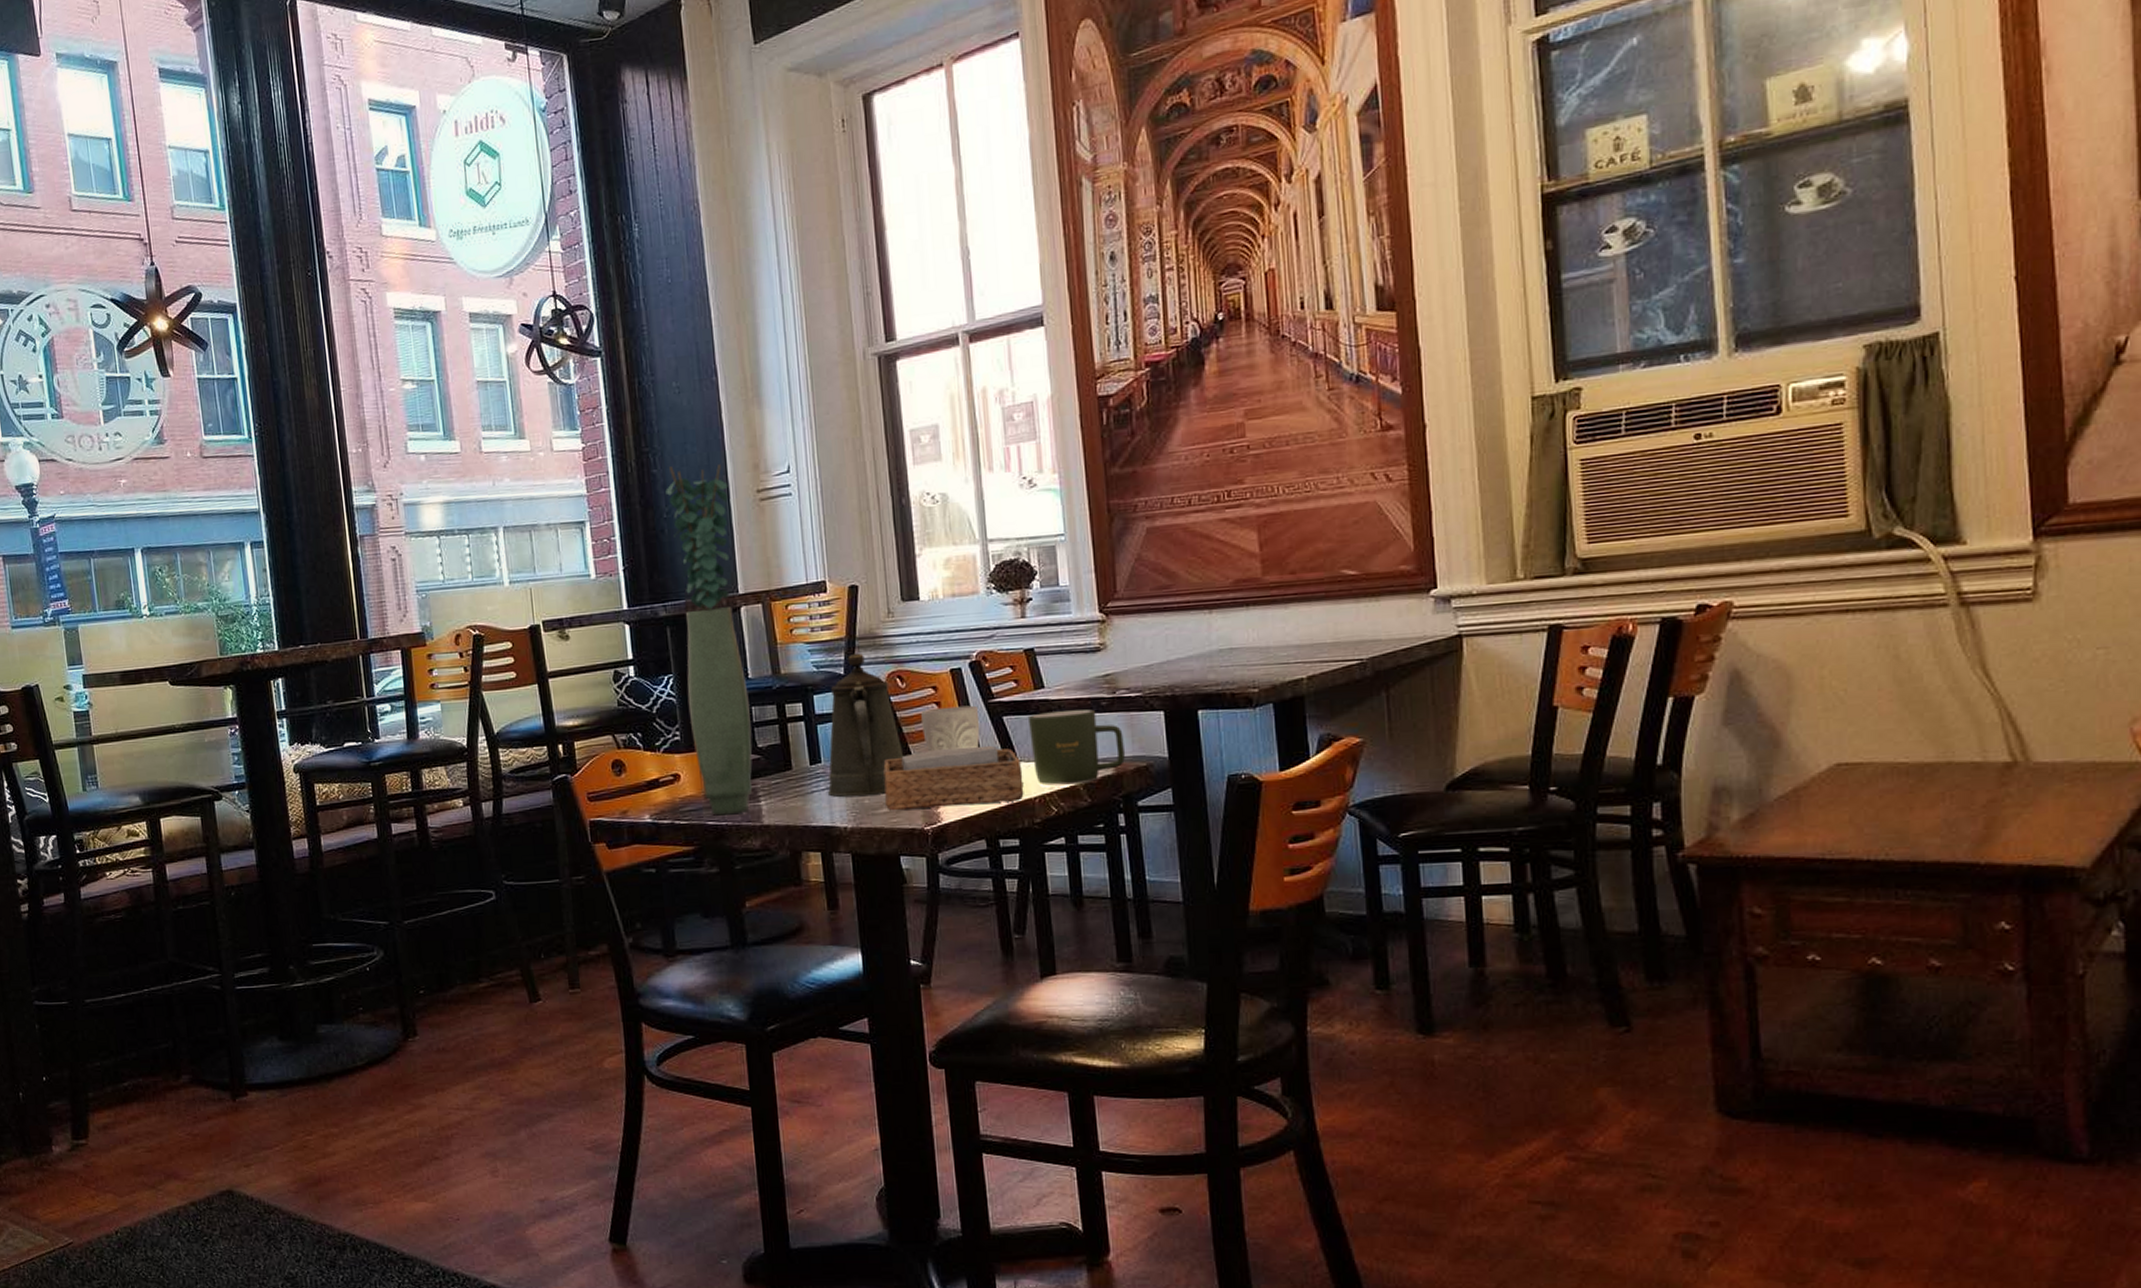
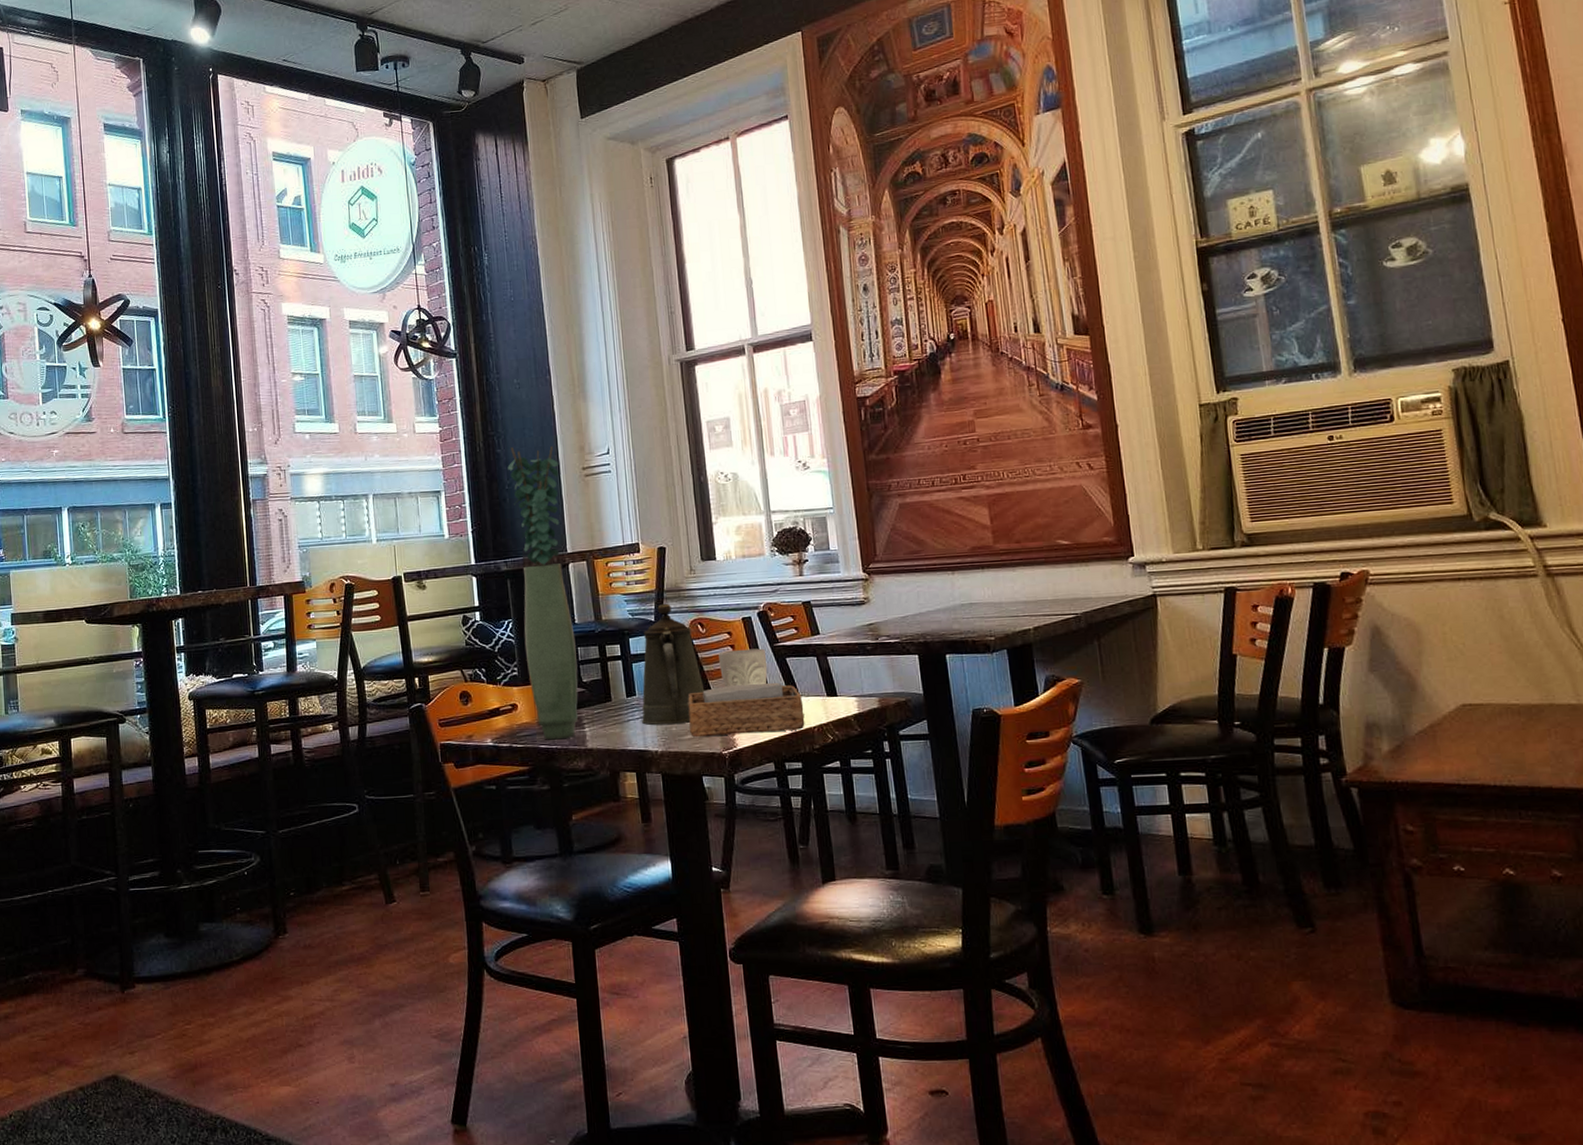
mug: present [1029,709,1125,787] -> none [807,653,888,718]

